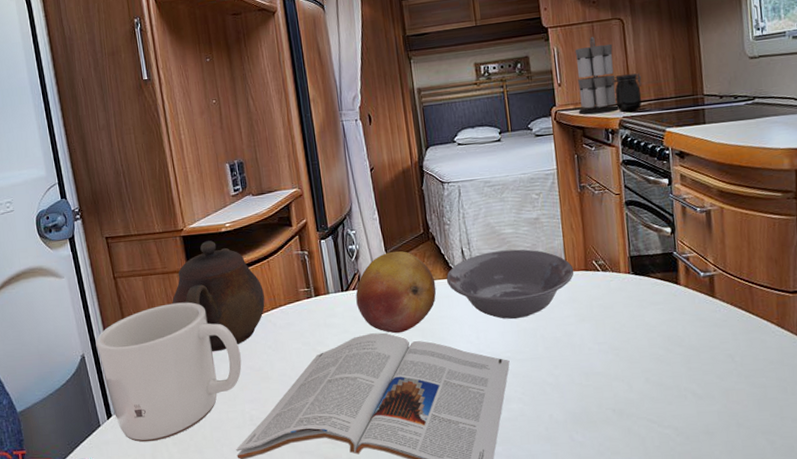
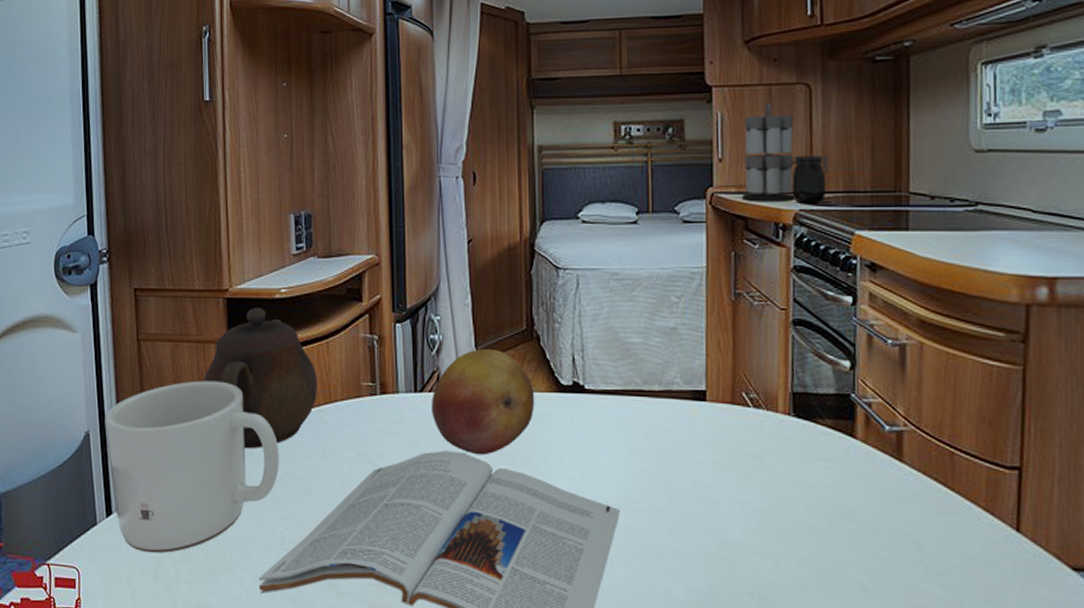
bowl: present [446,249,574,319] -> none [549,364,717,457]

